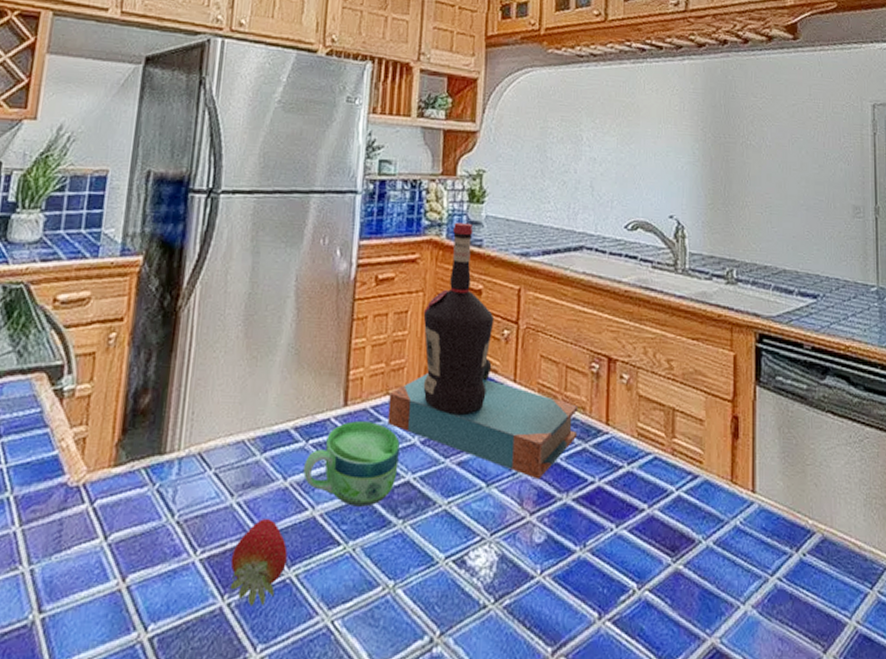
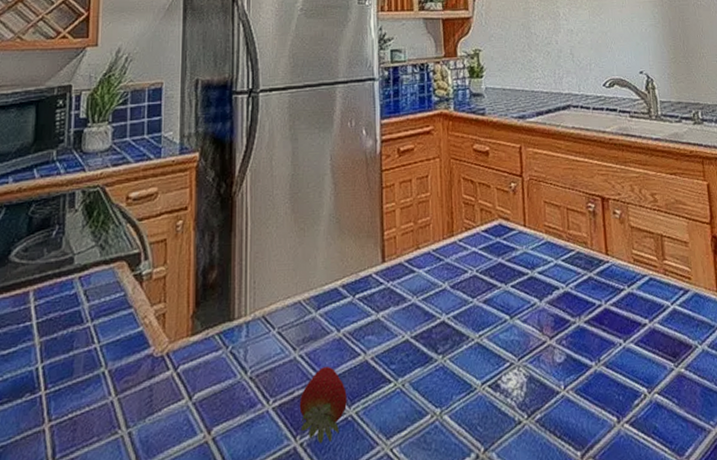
cup: present [303,421,400,507] -> none [354,274,434,348]
bottle: present [387,222,579,480] -> none [420,95,583,308]

